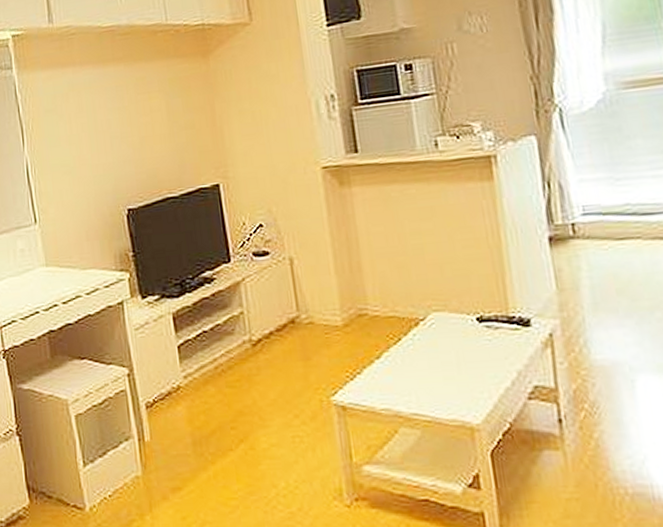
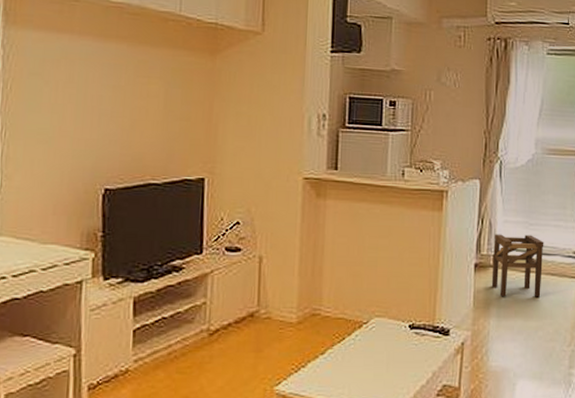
stool: none [568,192,650,274] -> present [491,234,544,297]

